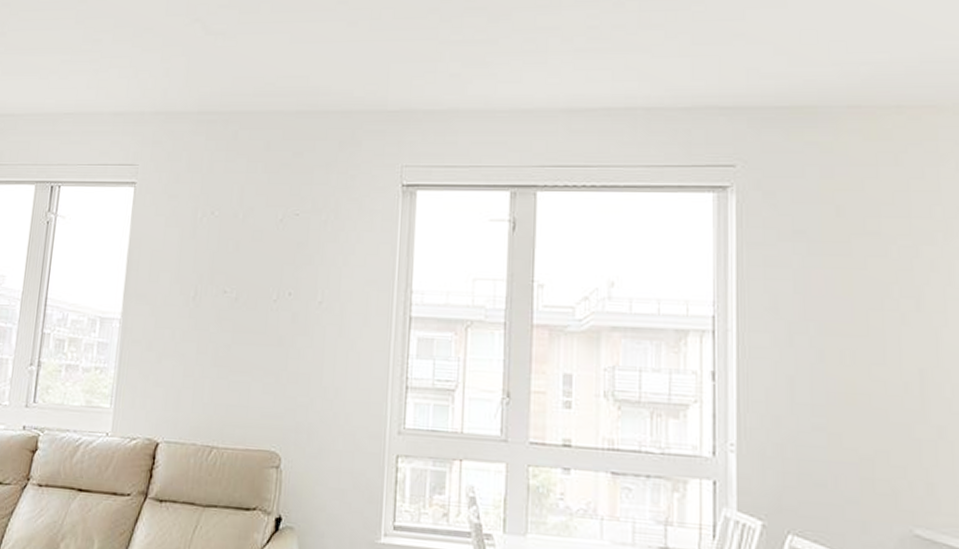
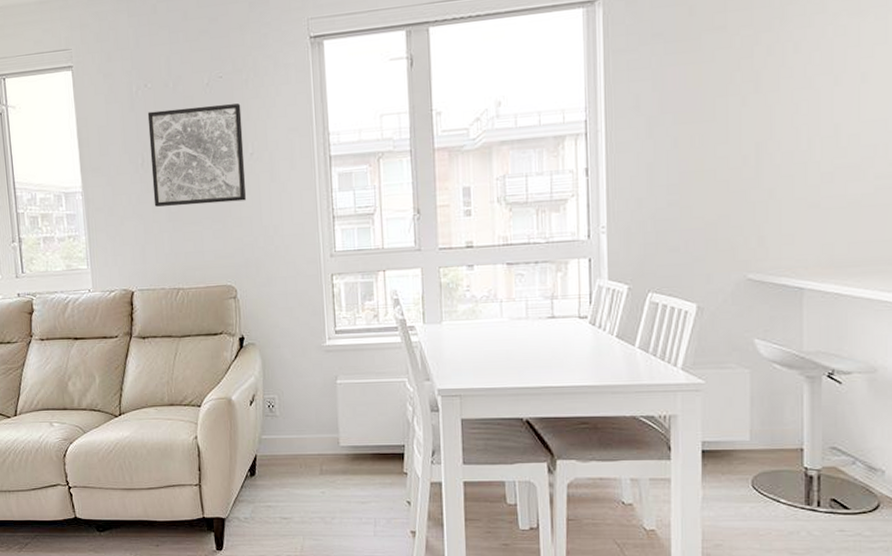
wall art: none [200,241,316,355] -> present [147,103,247,207]

